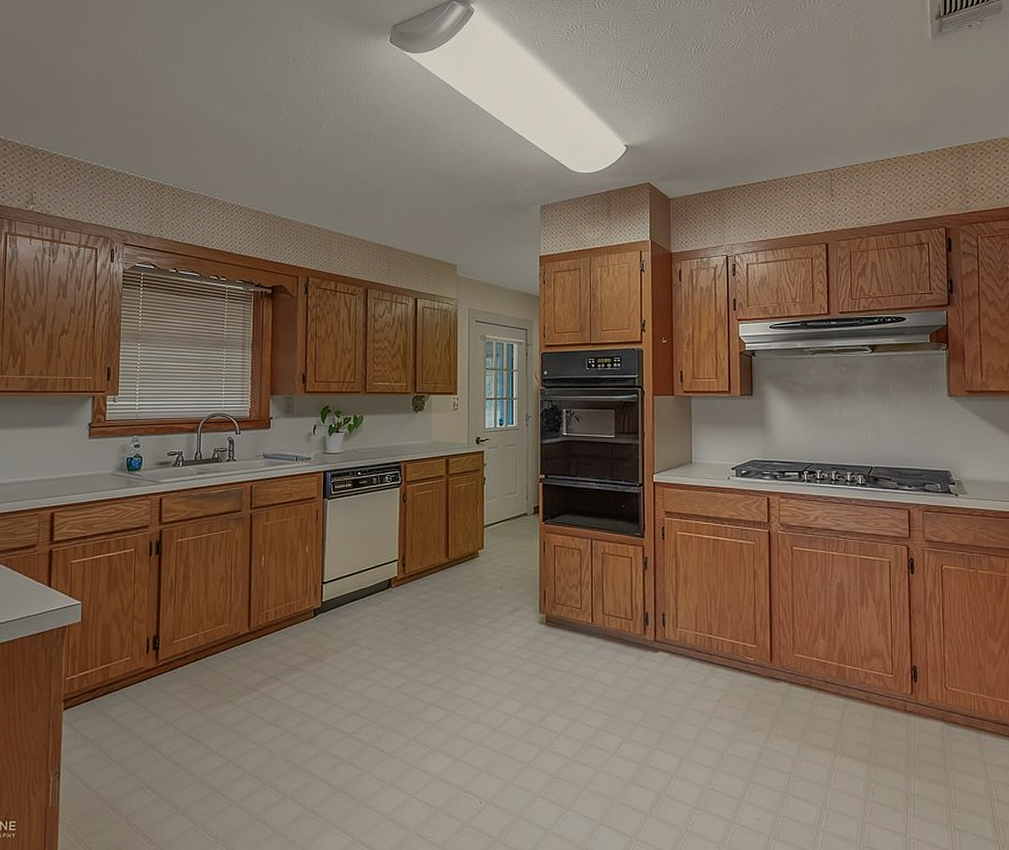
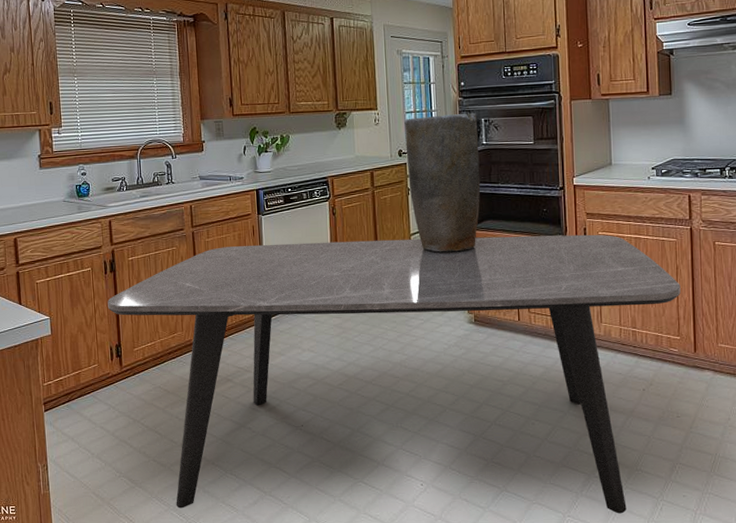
dining table: none [149,530,758,838] -> present [107,234,681,514]
vase: none [484,403,559,547] -> present [404,113,481,253]

